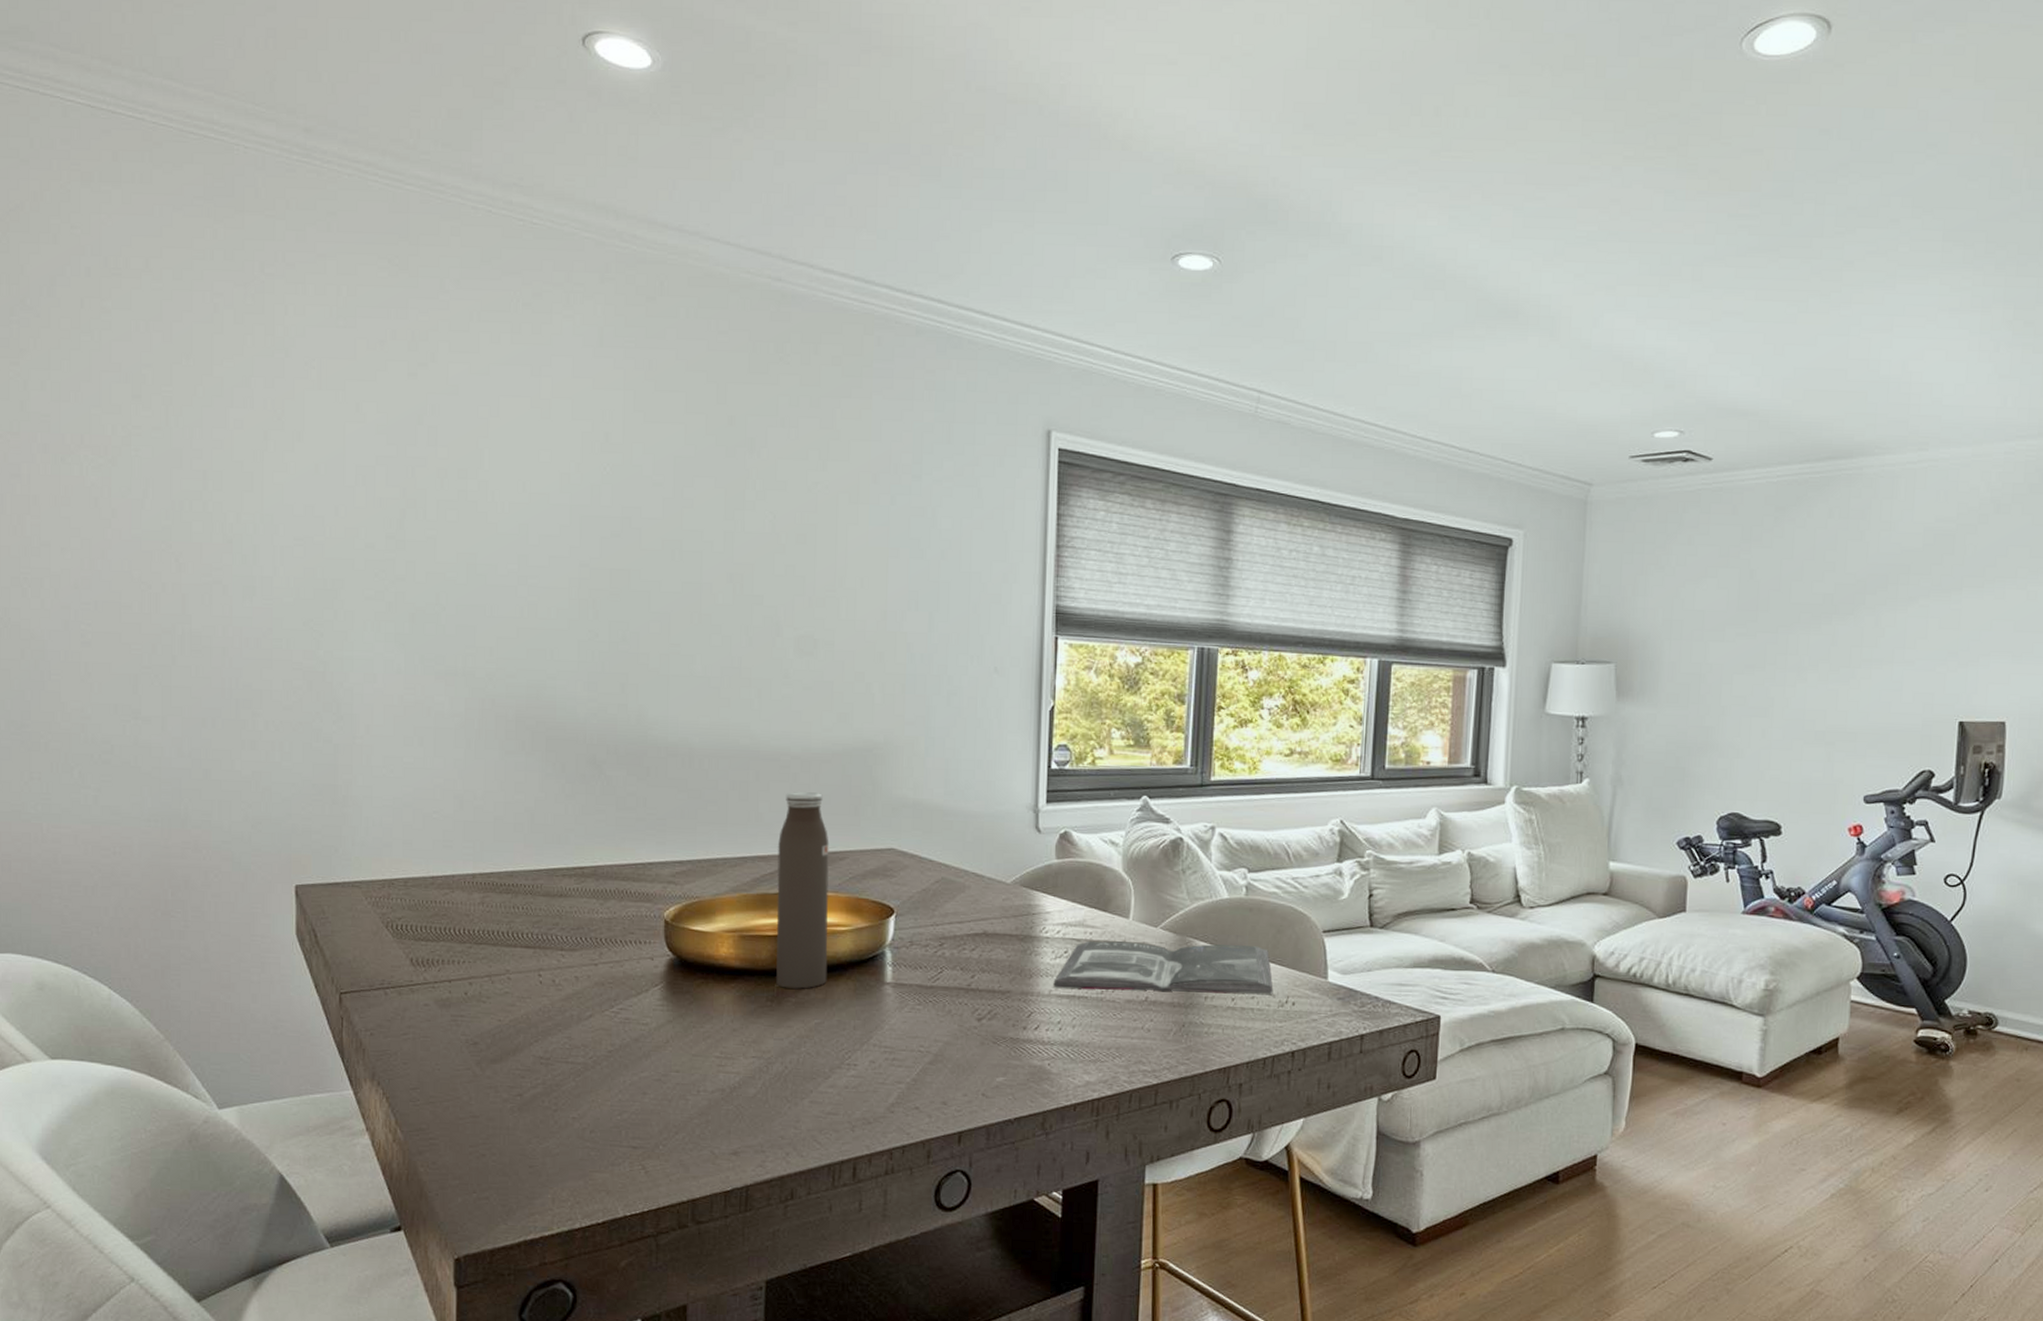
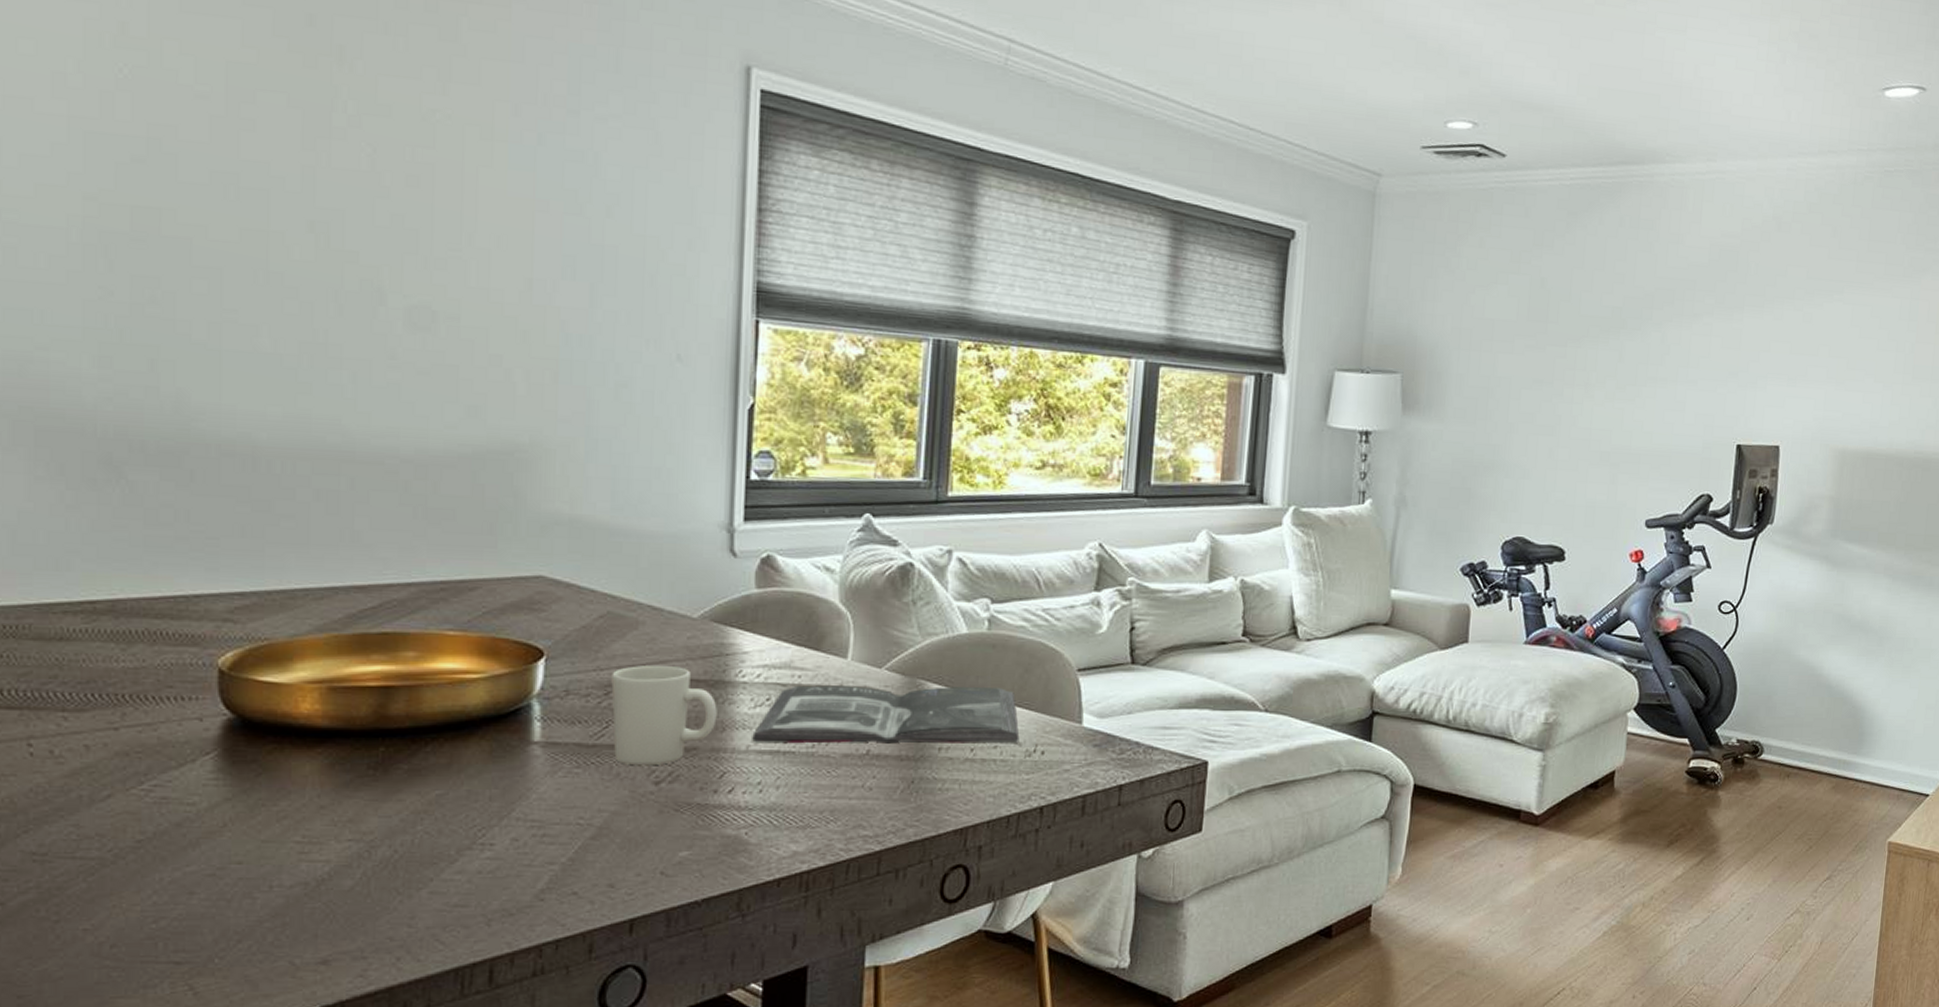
water bottle: present [776,792,829,989] -> none [381,504,455,752]
mug: none [944,922,1026,1005] -> present [611,665,717,766]

